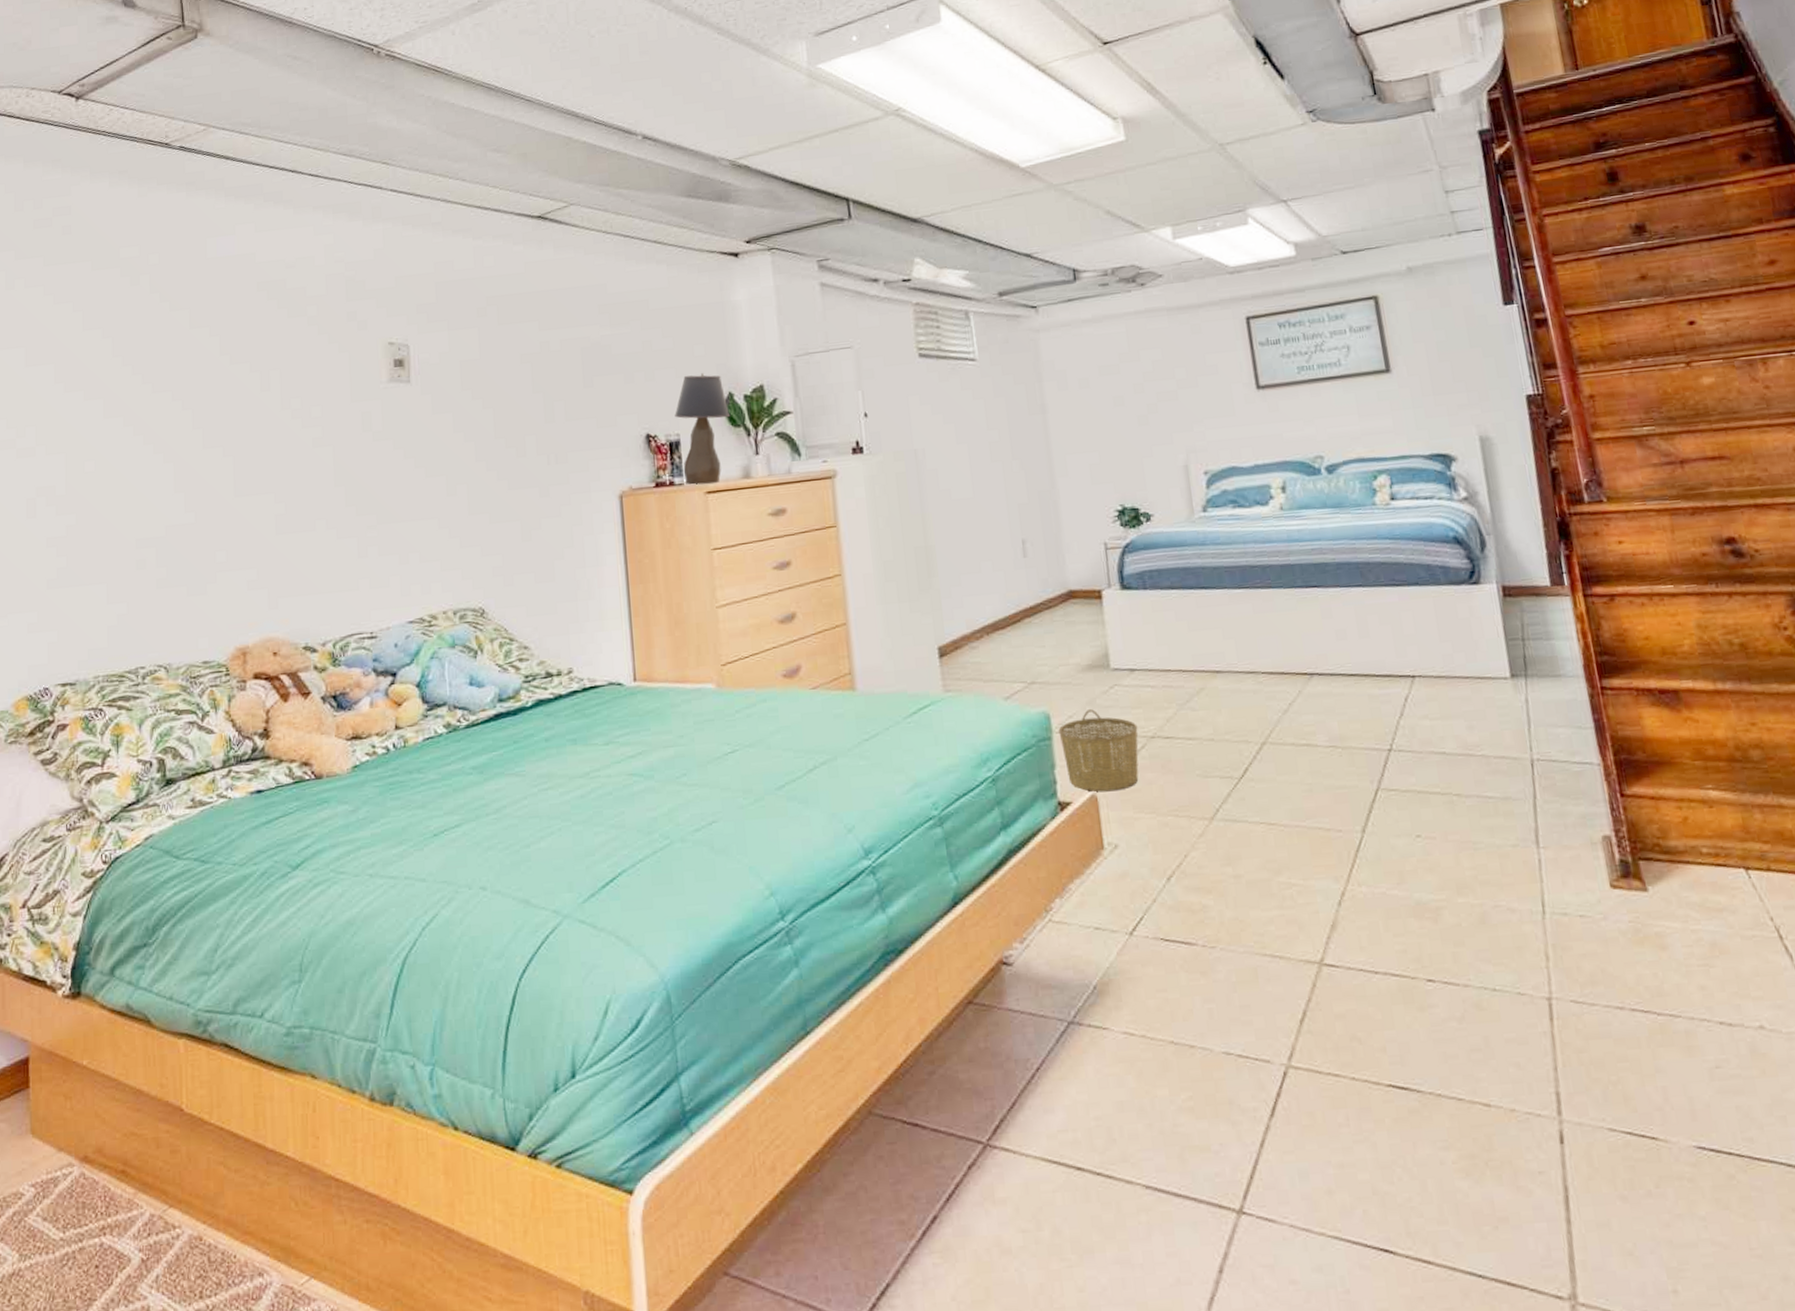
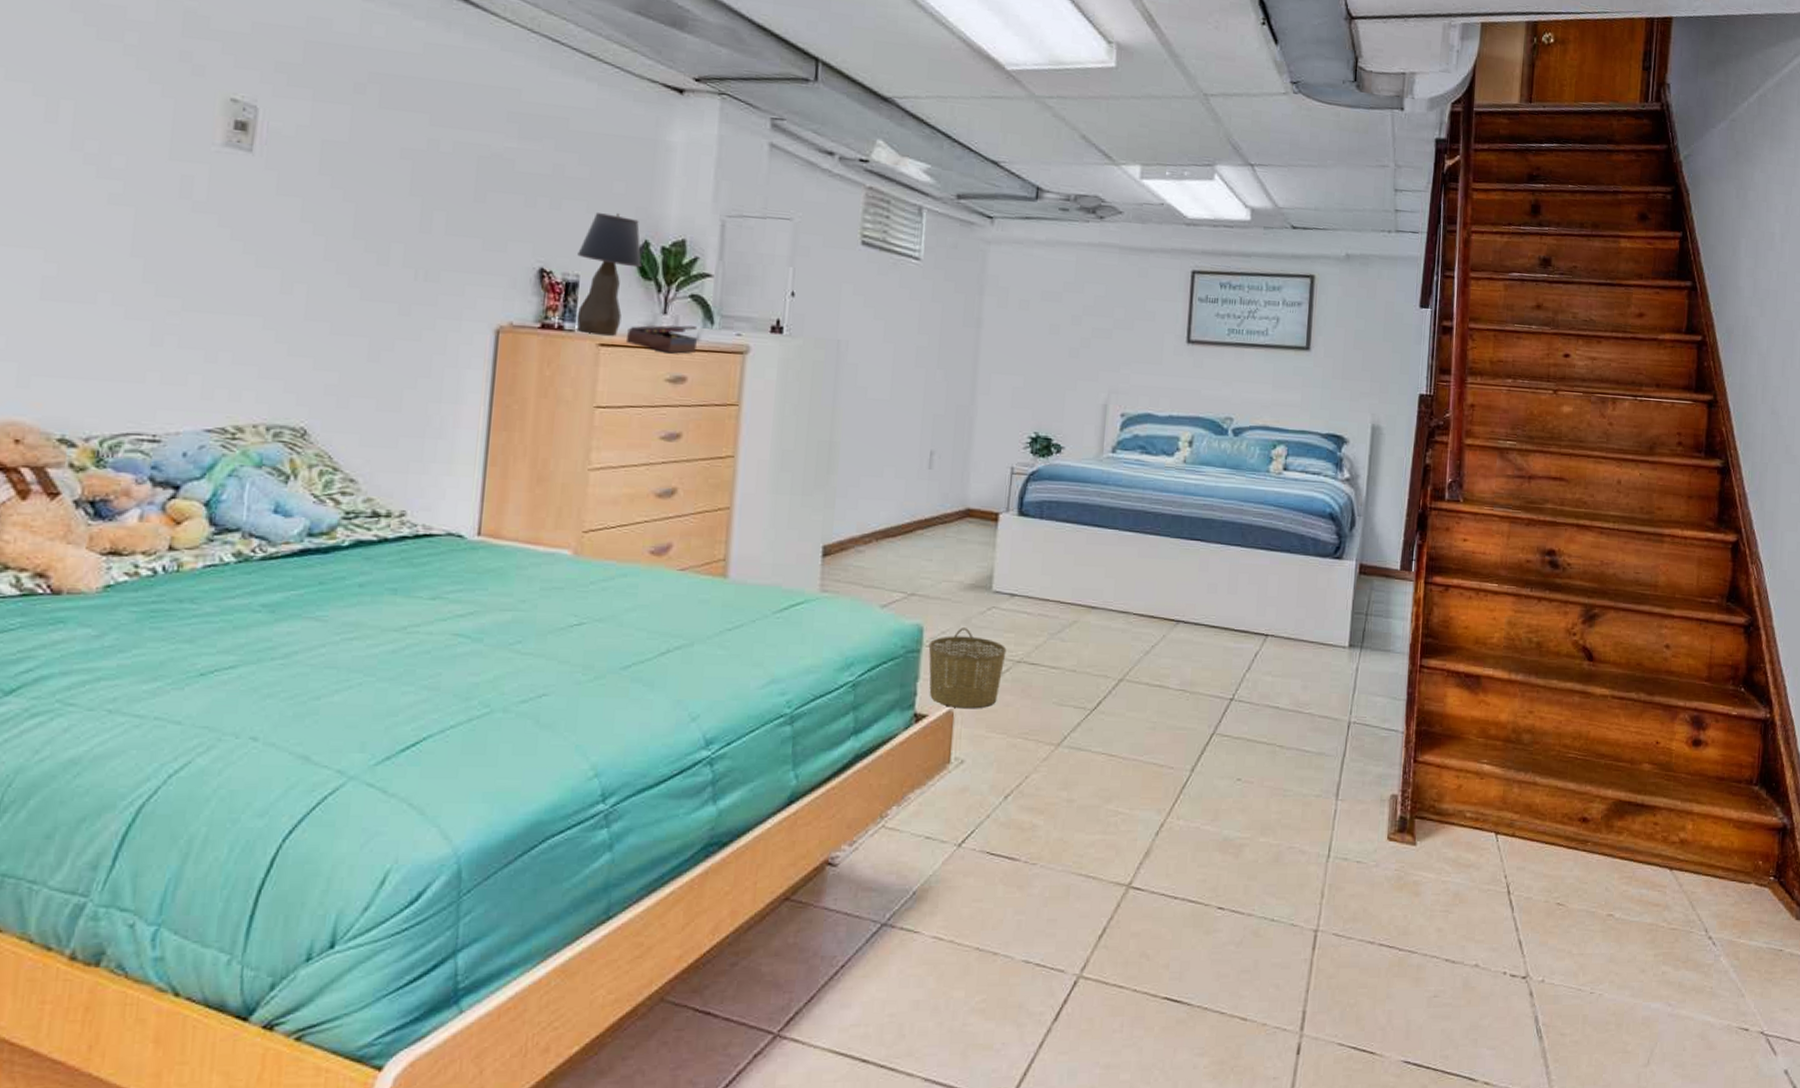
jewelry box: none [728,461,790,490] -> present [625,325,698,354]

